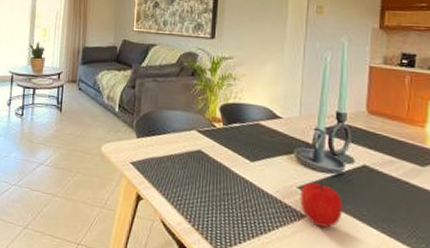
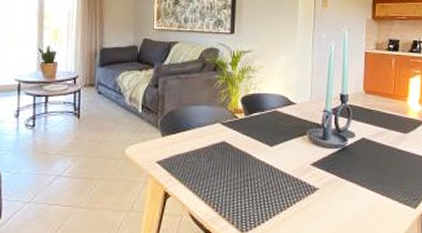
fruit: present [300,182,342,228] -> none [313,157,347,196]

